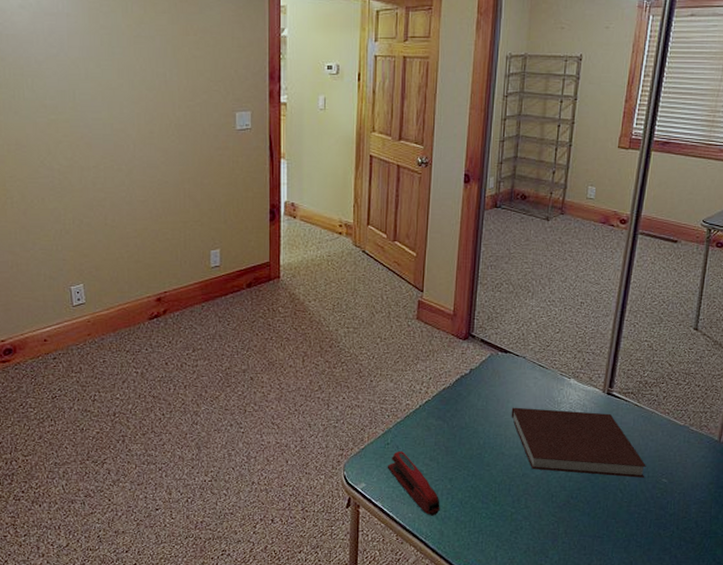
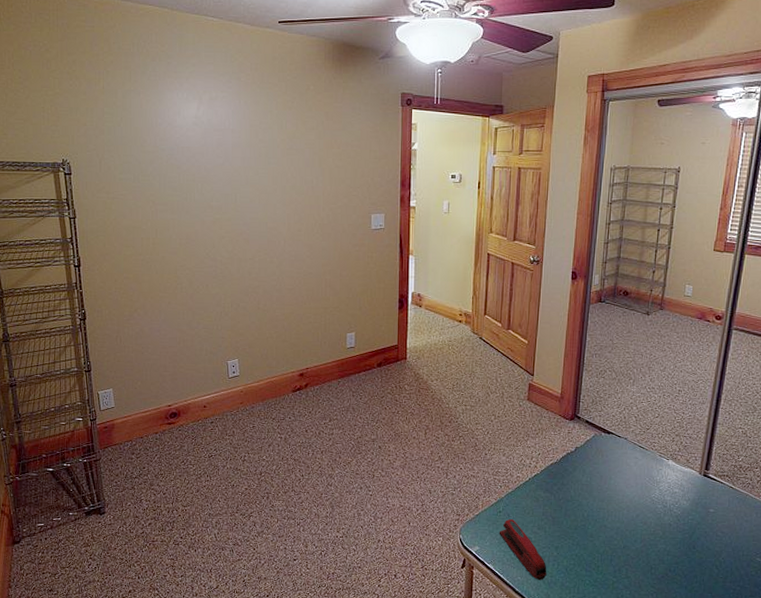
notebook: present [511,407,647,478] -> none [613,484,742,556]

